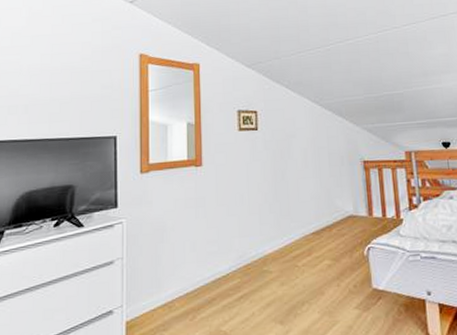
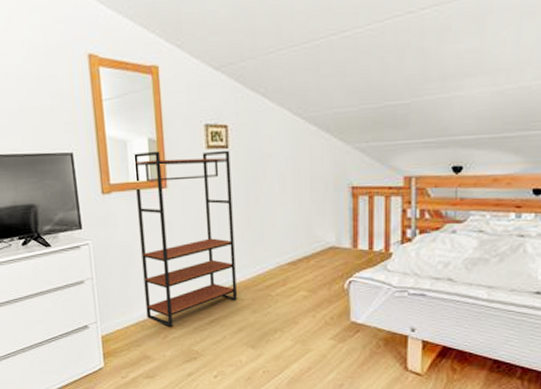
bookshelf: none [173,132,266,306] -> present [133,150,237,327]

